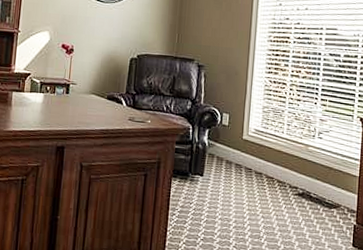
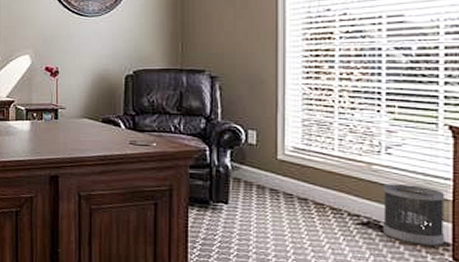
wastebasket: none [312,162,355,213] -> present [383,184,446,247]

